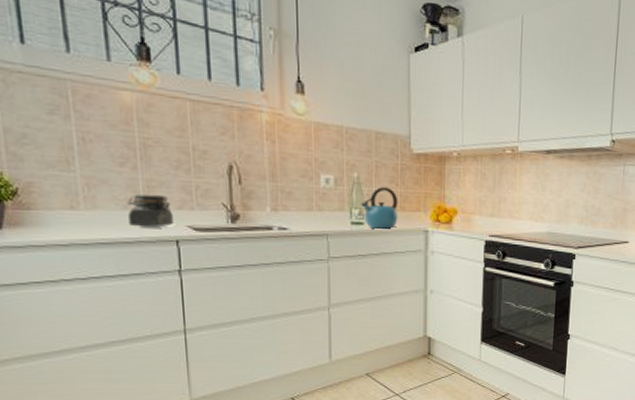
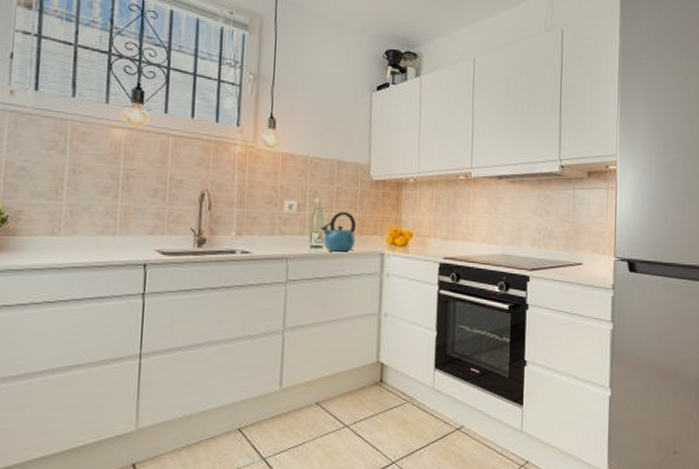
jar: present [127,193,173,228] -> none [101,220,144,252]

